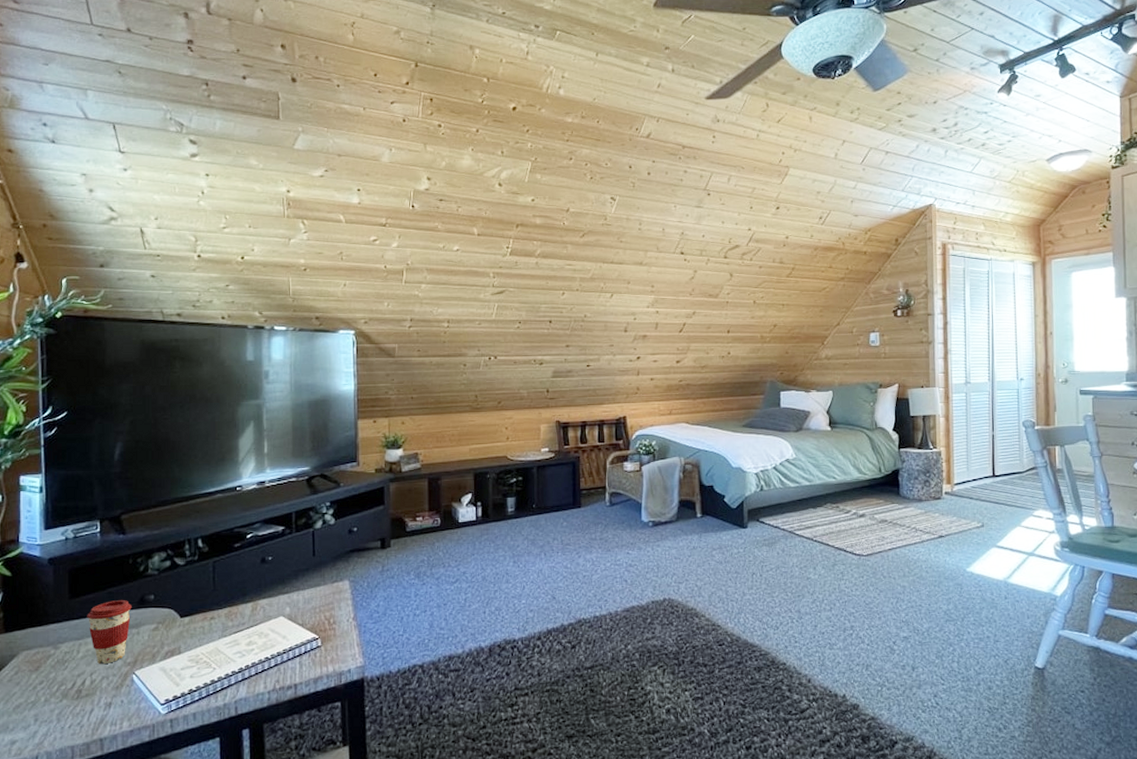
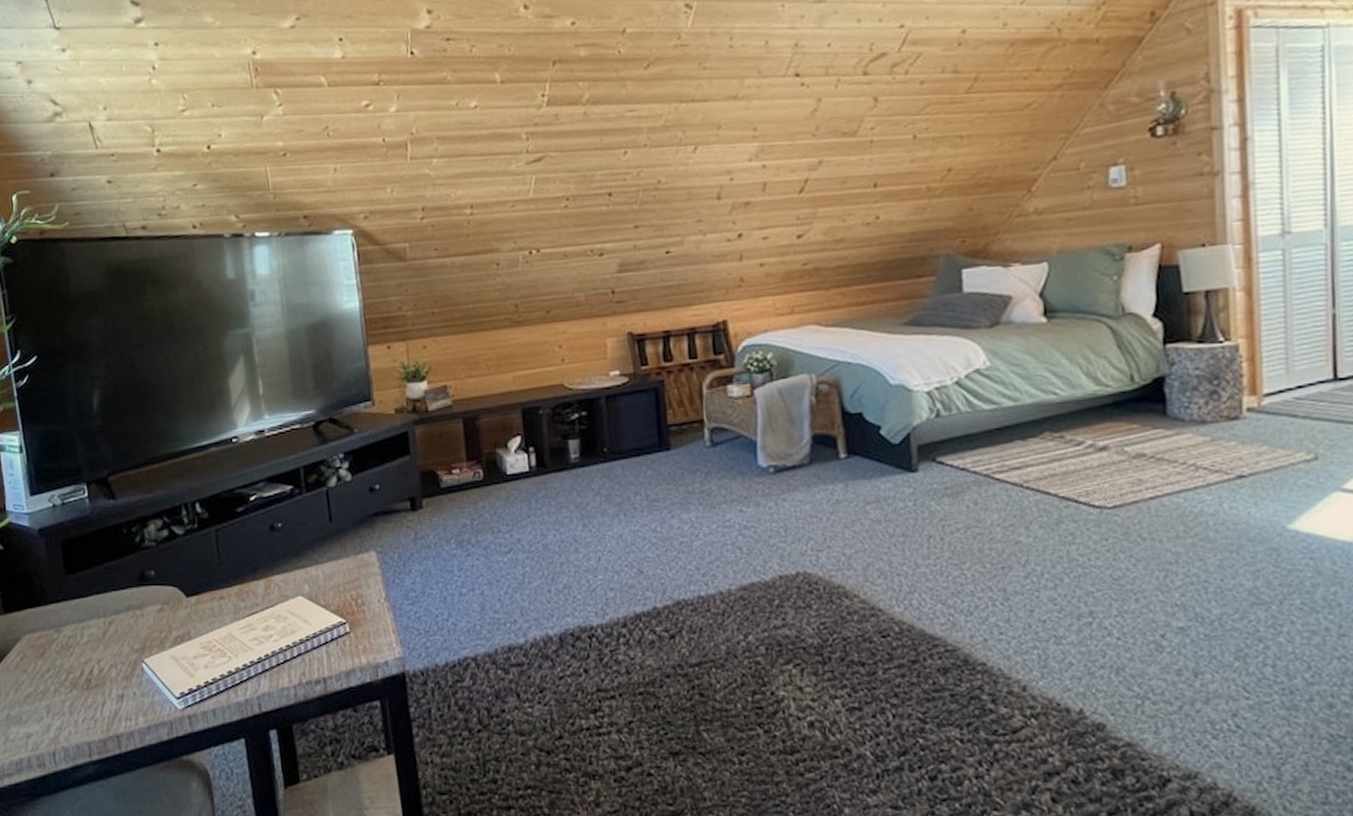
coffee cup: present [87,599,132,665] -> none [86,575,133,651]

